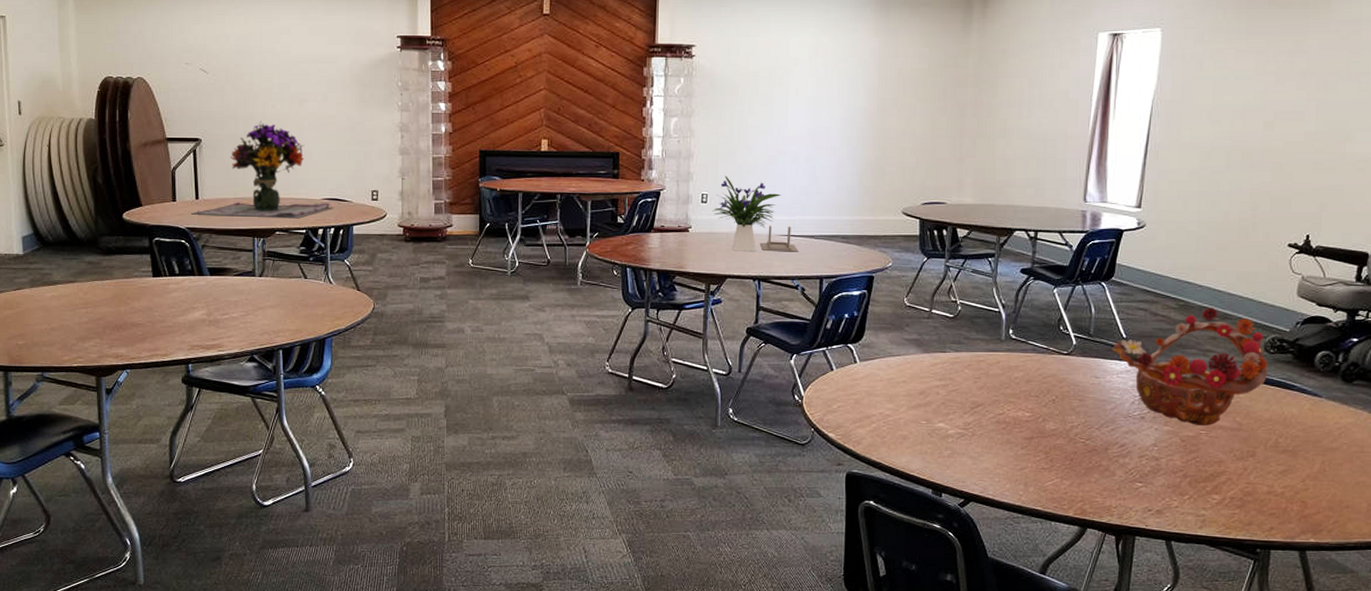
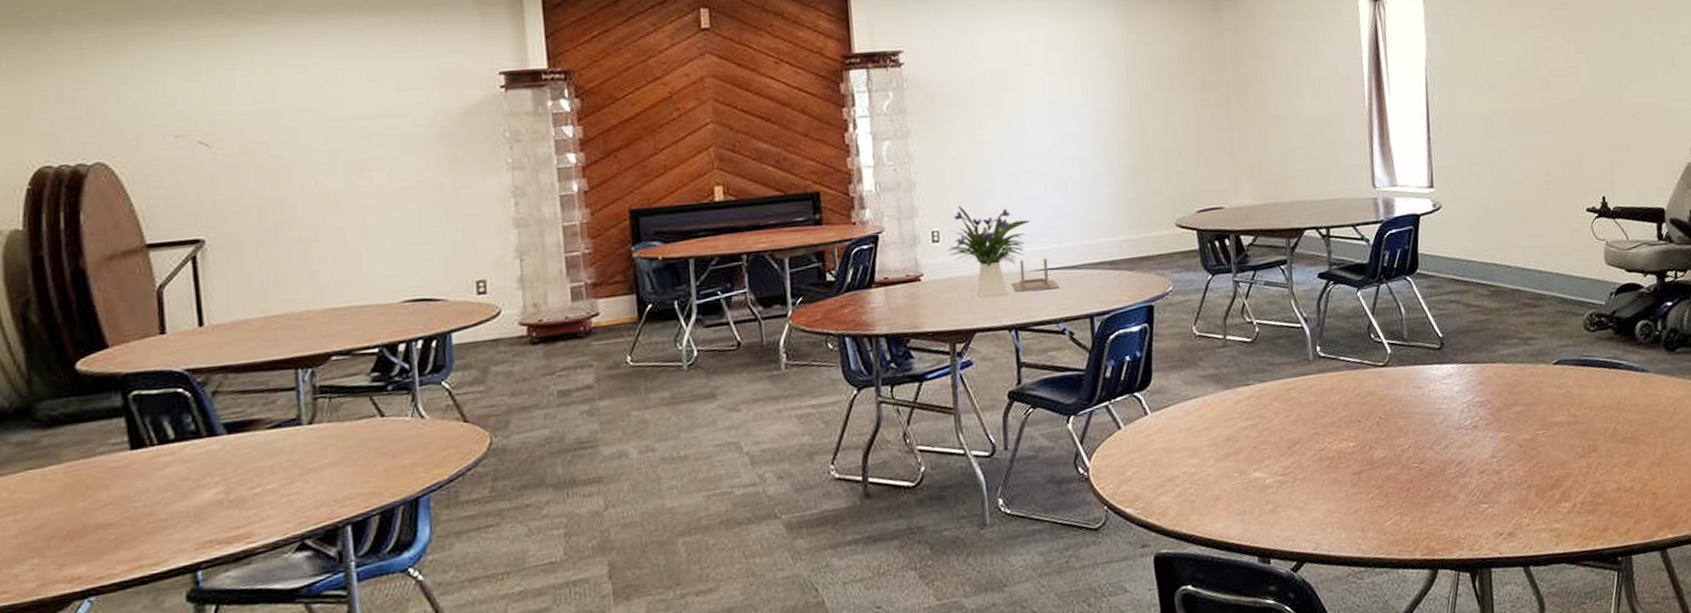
flower arrangement: present [191,121,333,218] -> none [192,204,420,350]
flower arrangement: present [1112,307,1269,426] -> none [1430,288,1593,426]

